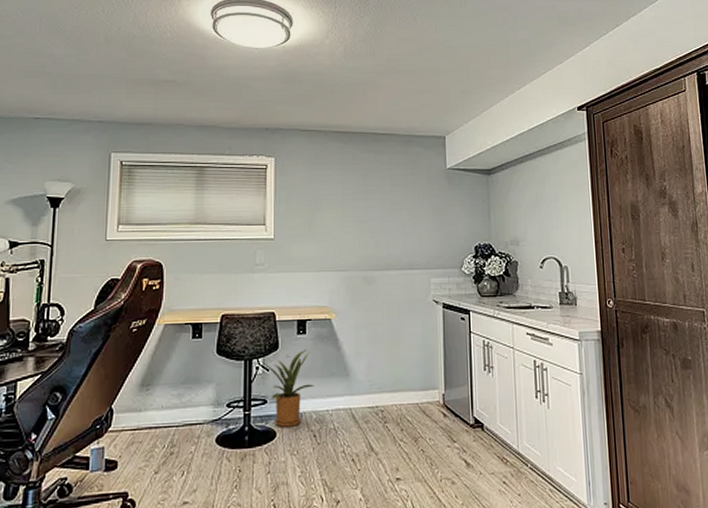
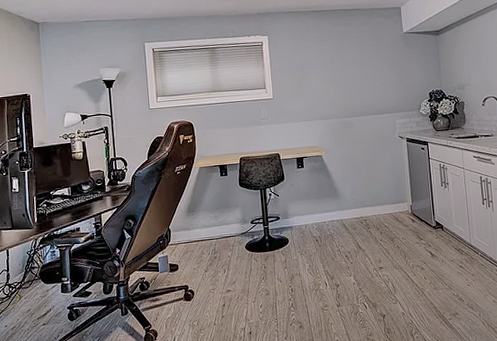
house plant: present [257,350,315,427] -> none [270,179,314,236]

